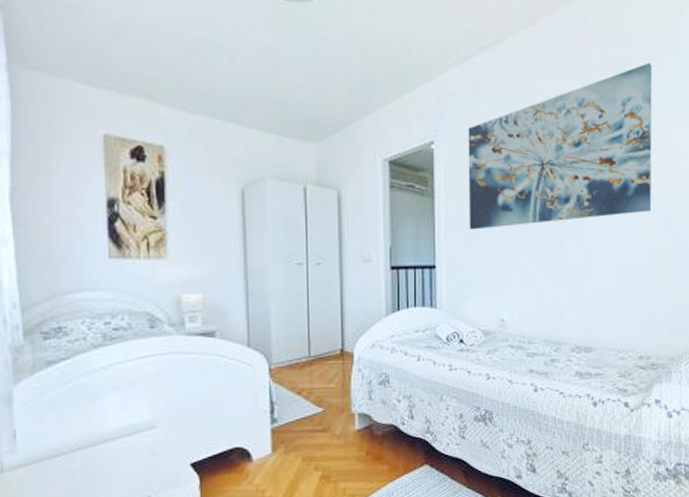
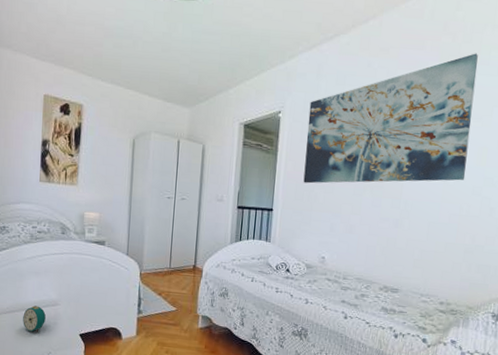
alarm clock: none [102,433,137,472] -> present [23,305,46,333]

